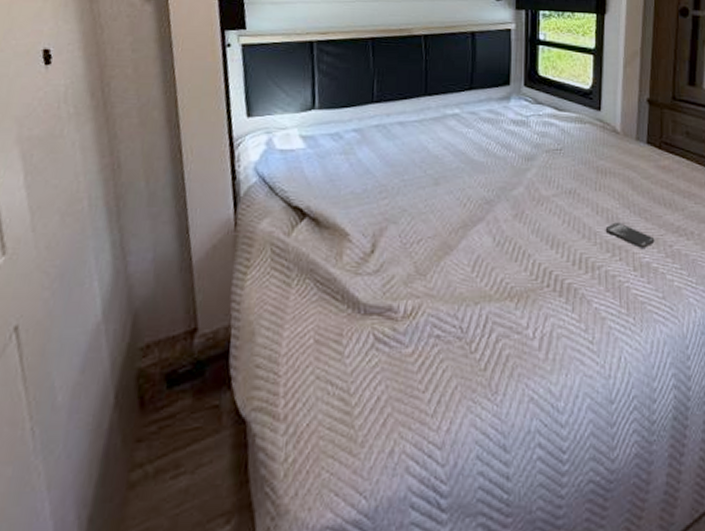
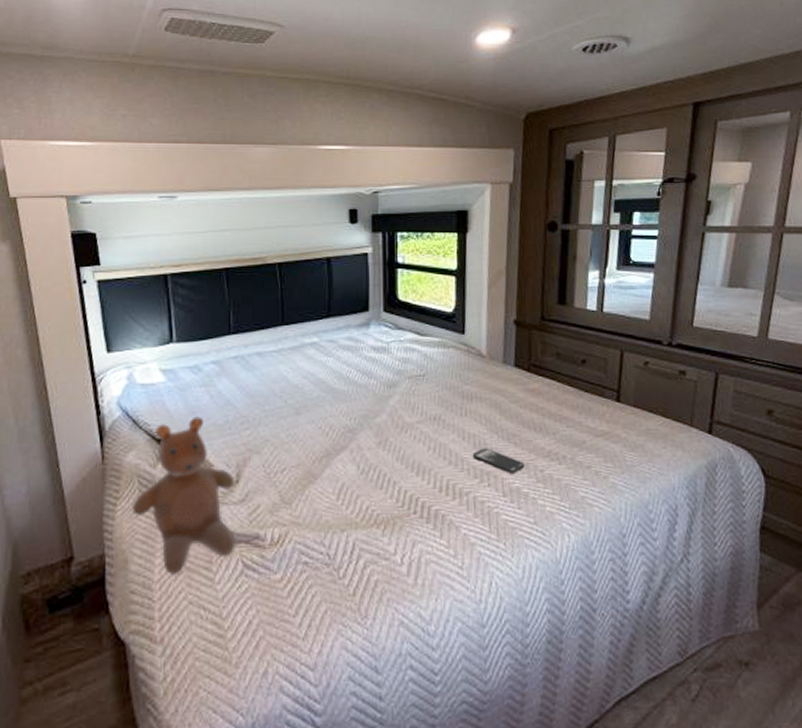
teddy bear: none [263,184,371,347] -> present [132,416,235,574]

